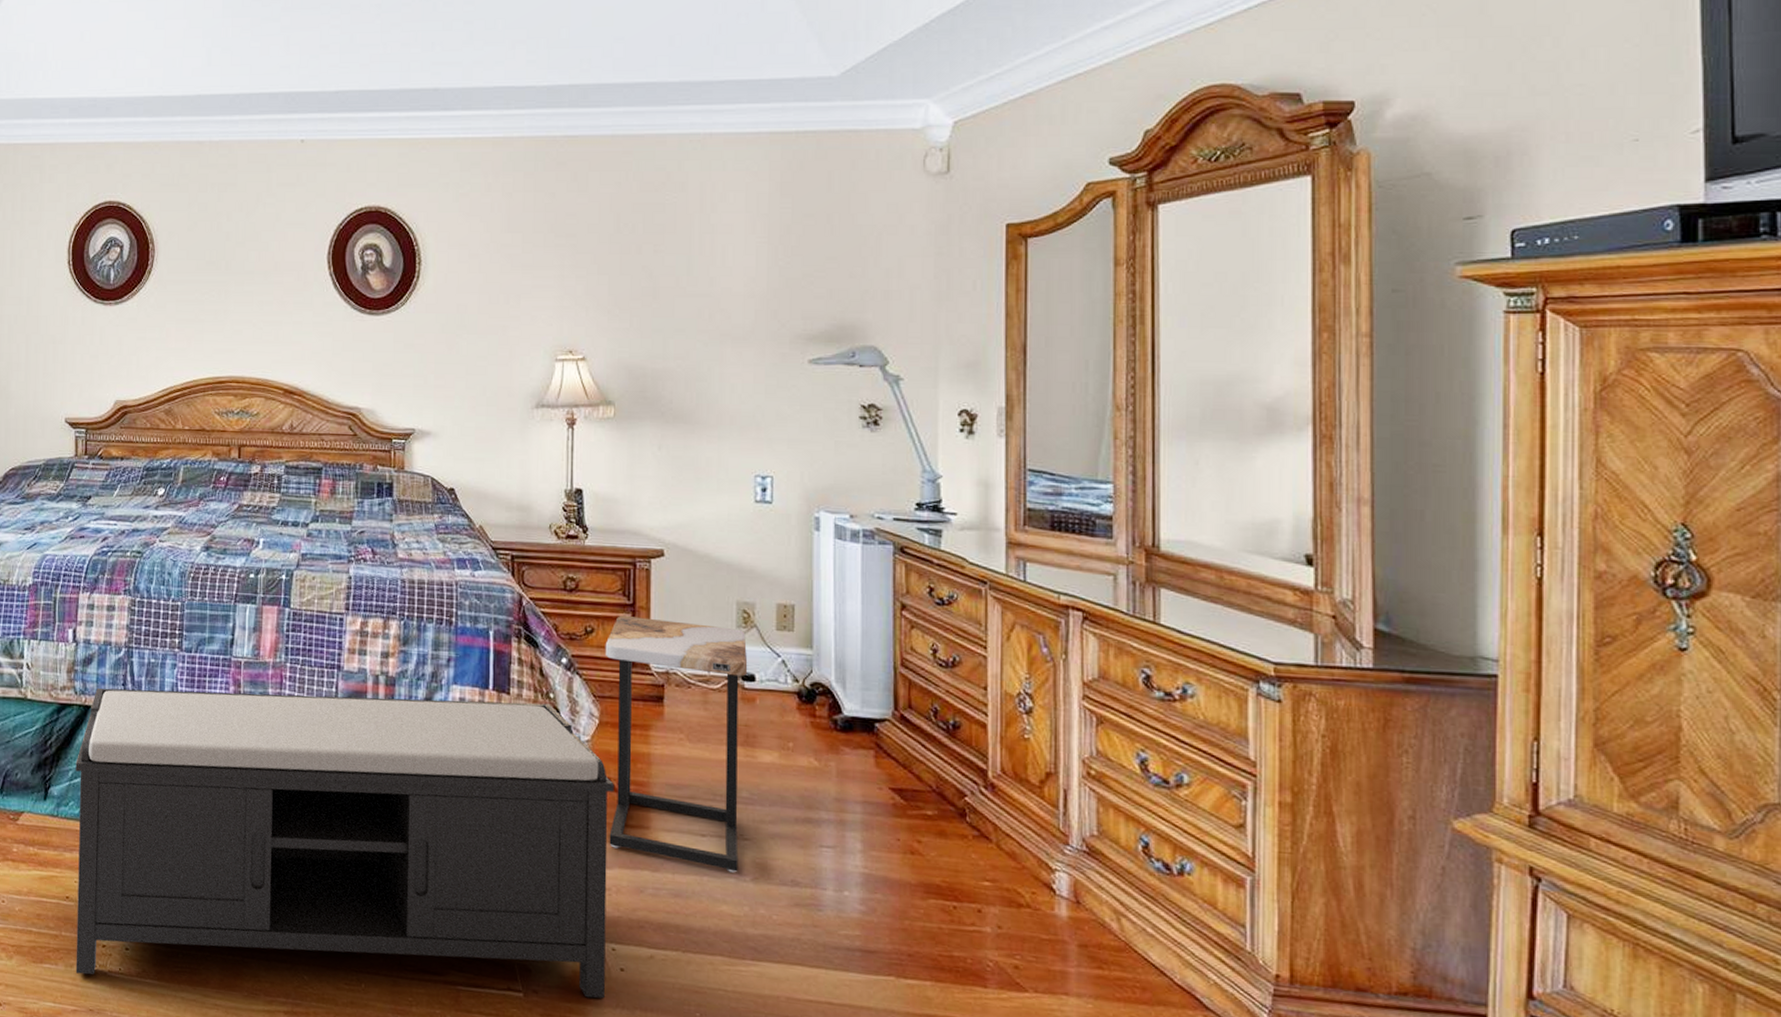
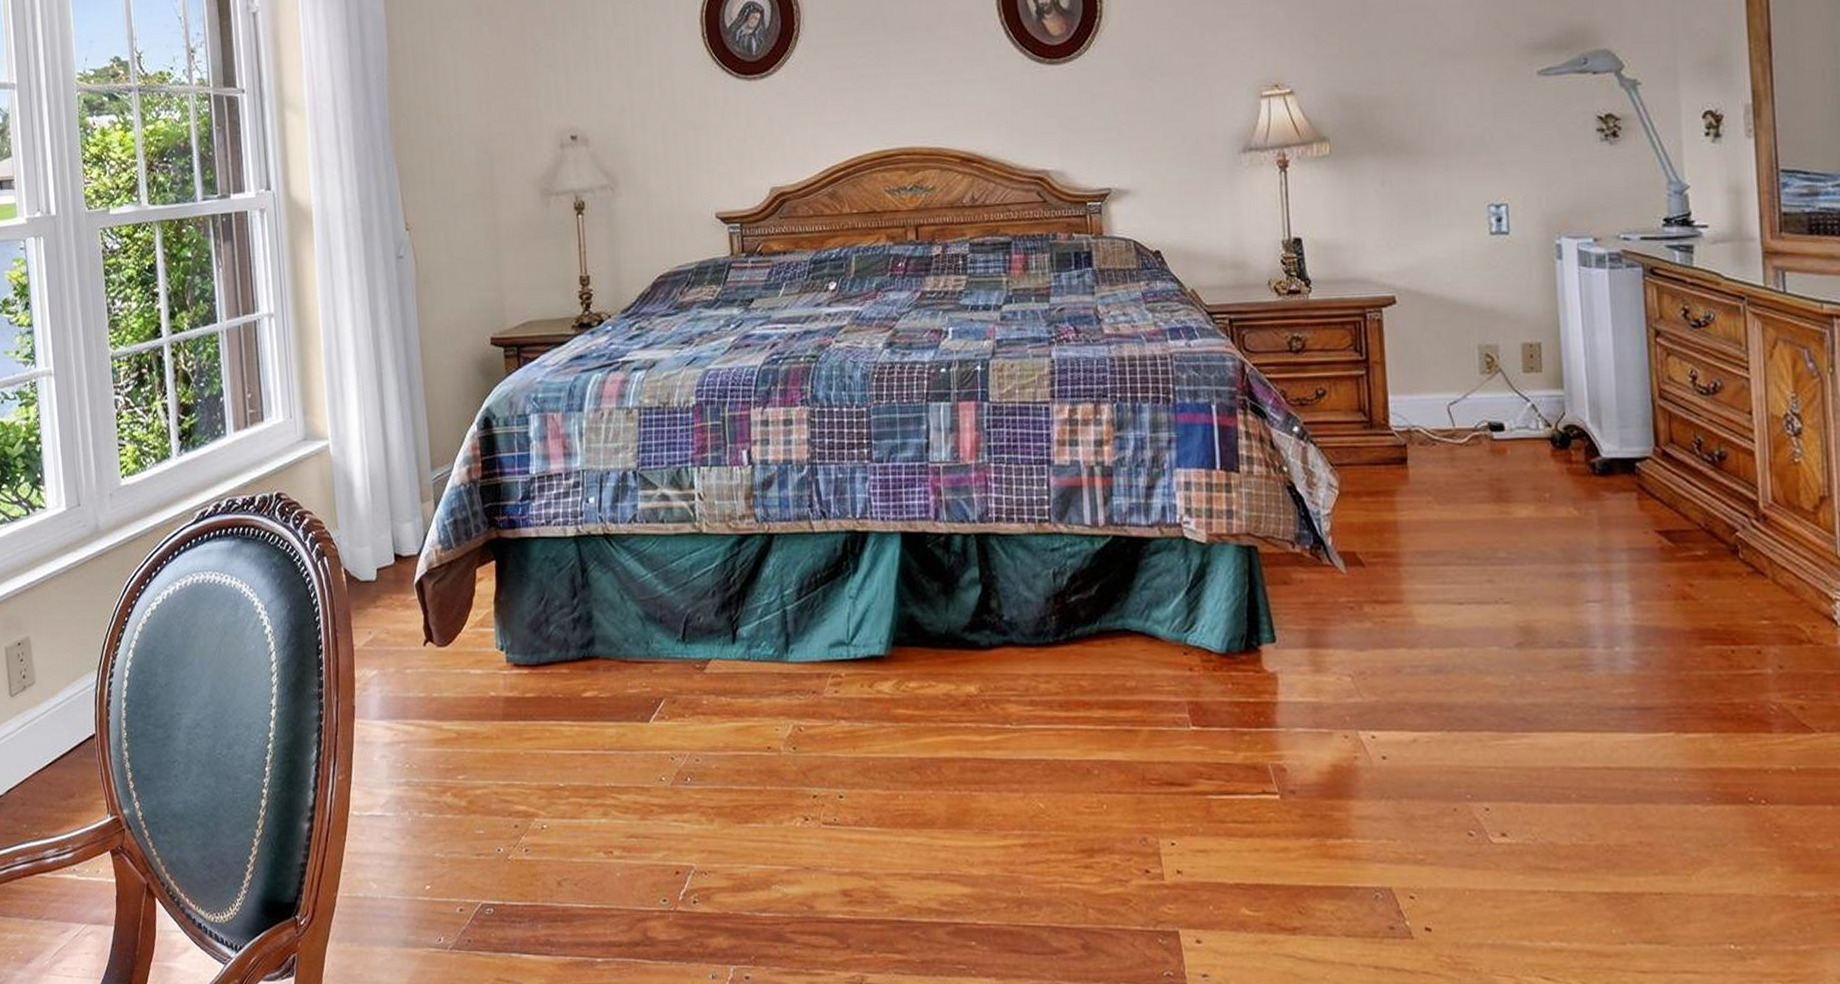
bench: present [75,687,614,999] -> none [764,478,1367,830]
side table: present [605,616,748,873] -> none [1339,373,1501,640]

